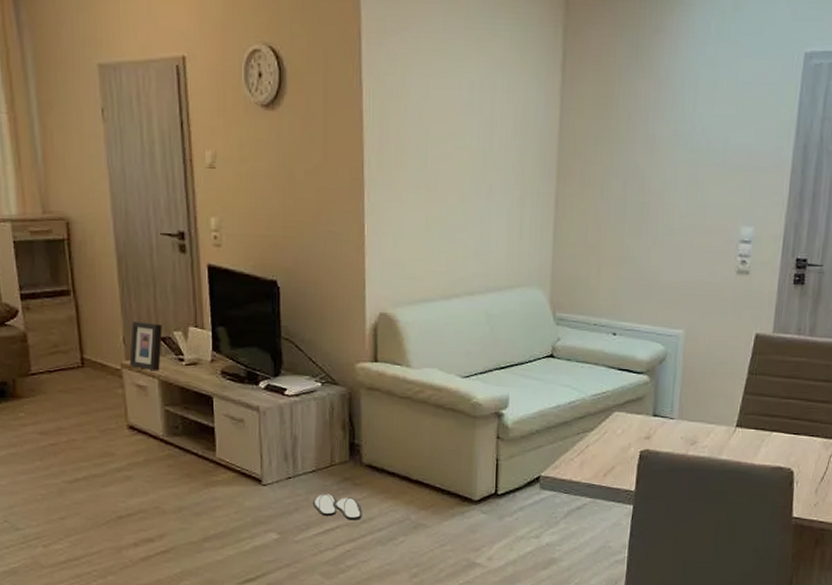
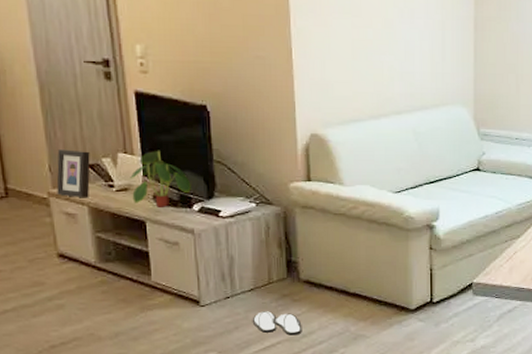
plant: none [200,325,258,384] -> present [130,150,191,209]

